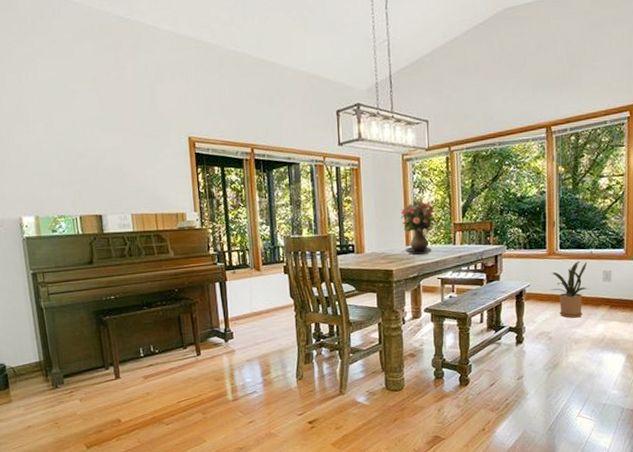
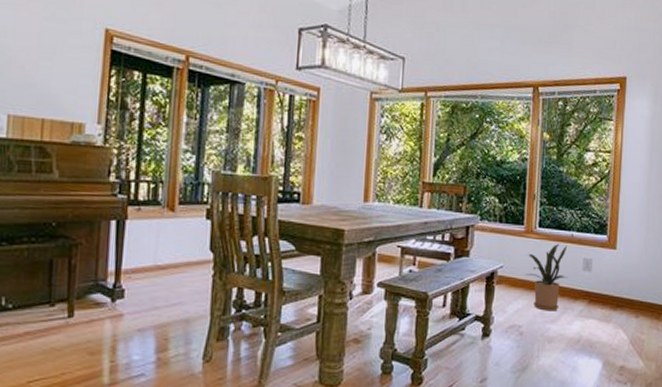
bouquet: present [400,196,436,255] -> none [361,144,402,216]

